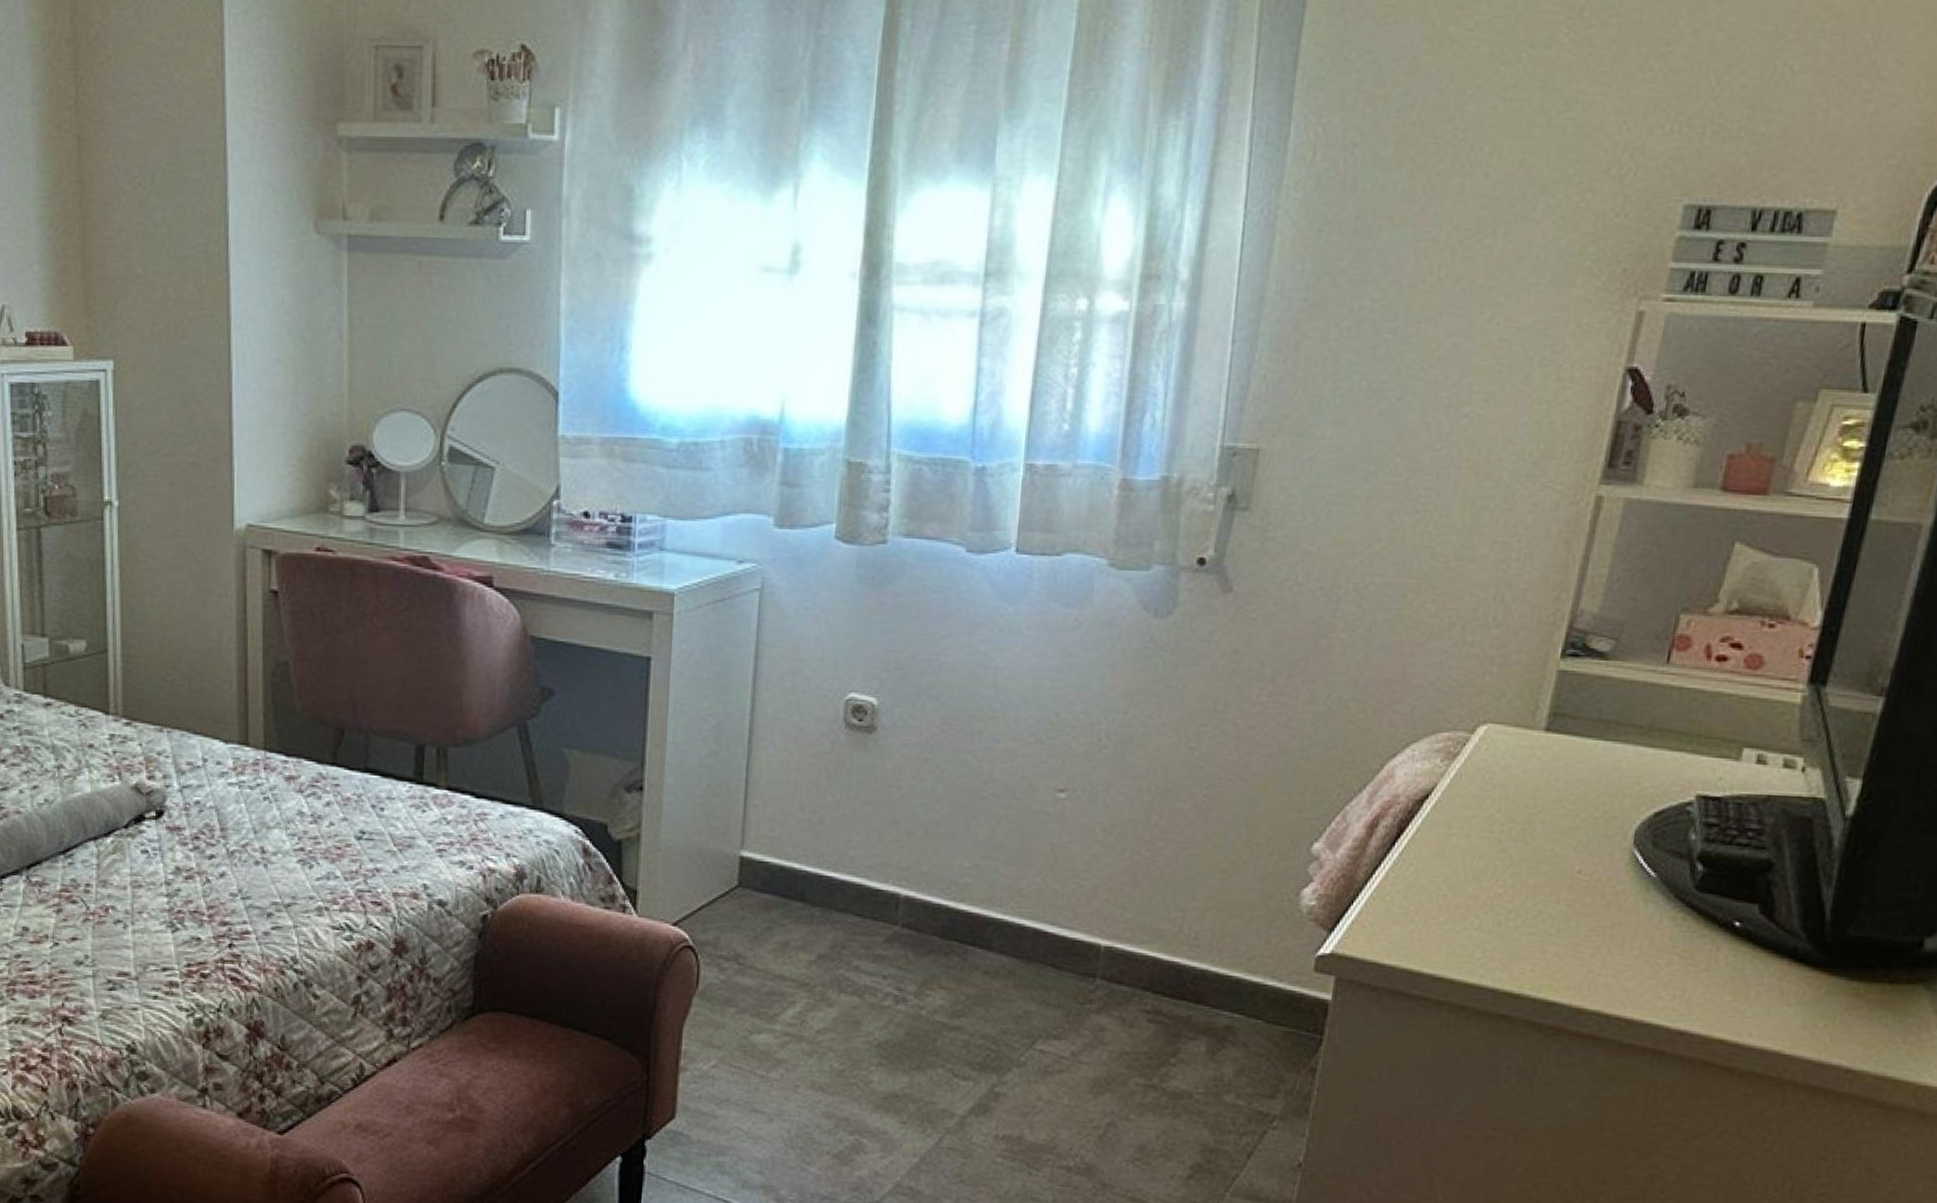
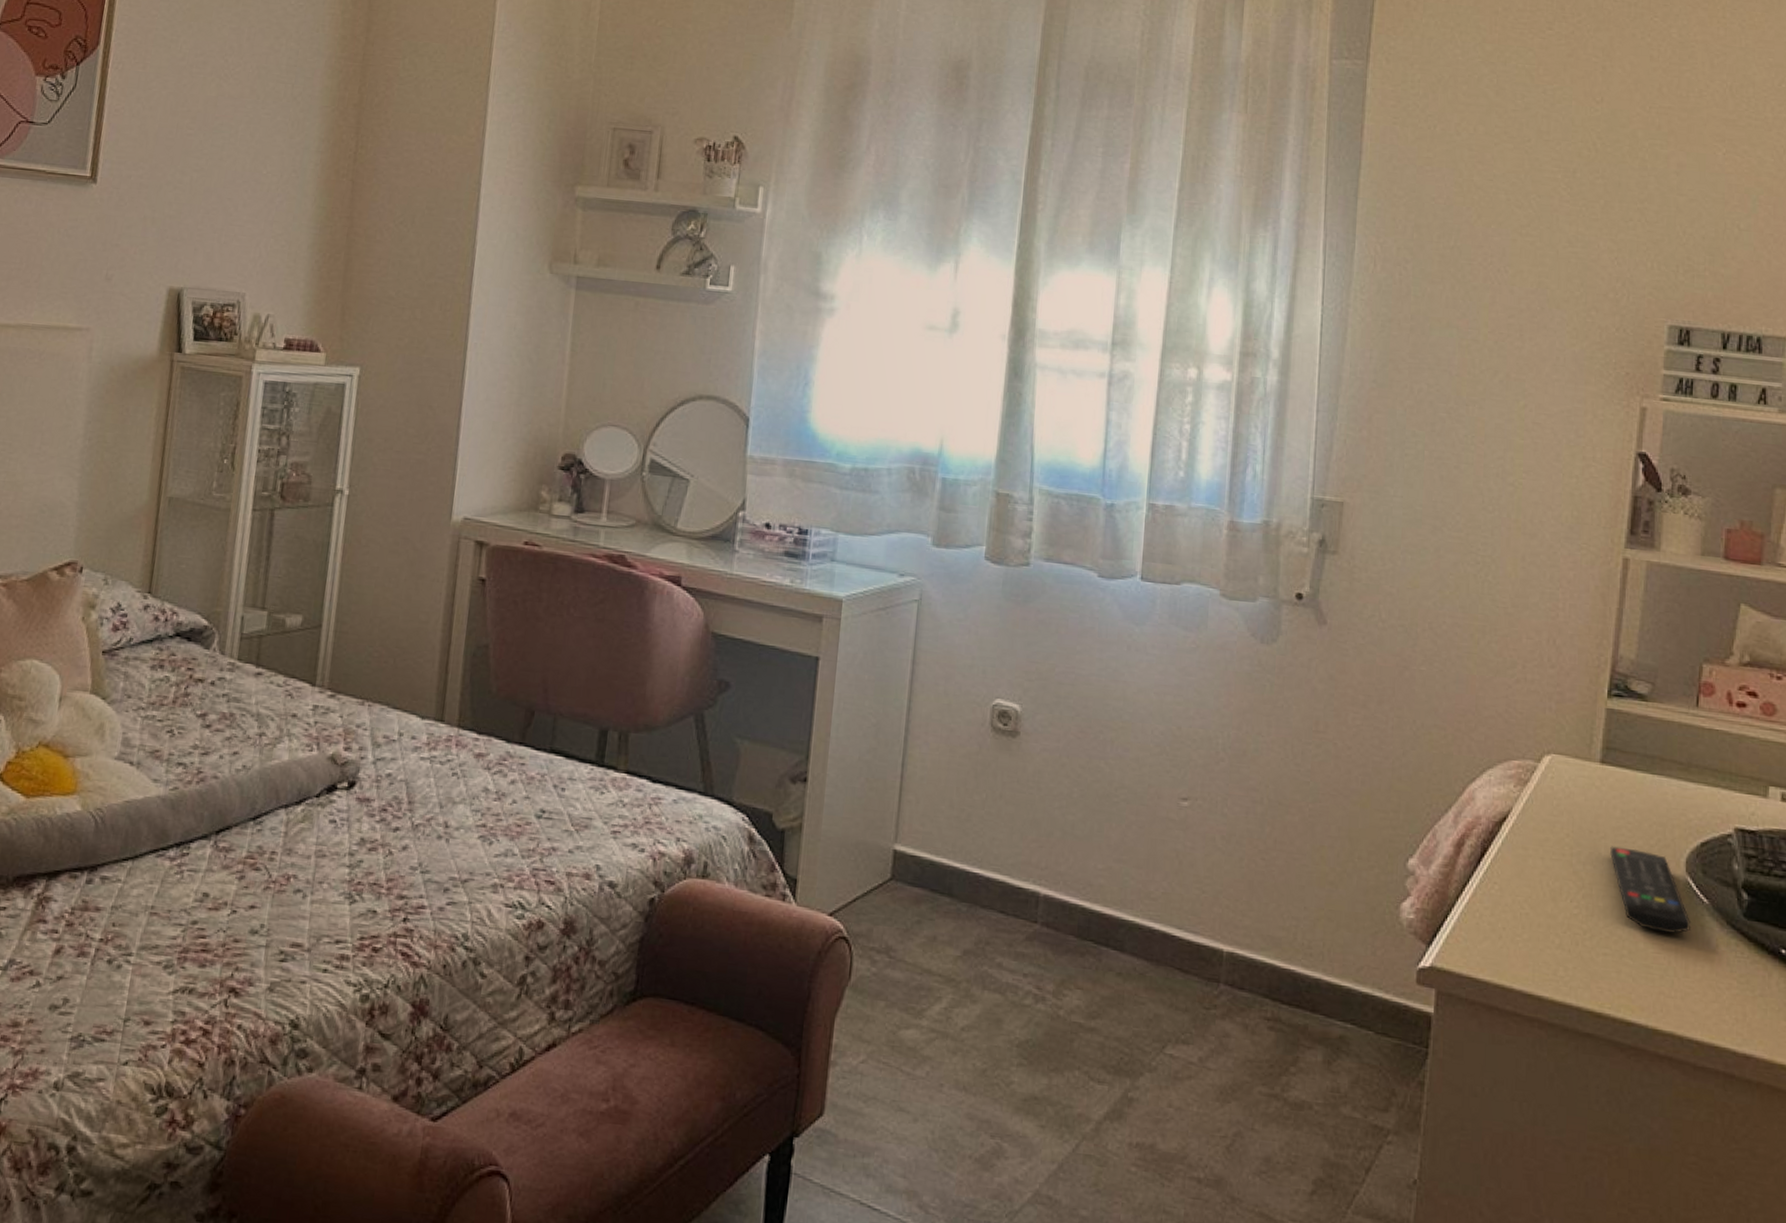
remote control: none [1546,820,1634,910] -> present [1610,846,1692,934]

